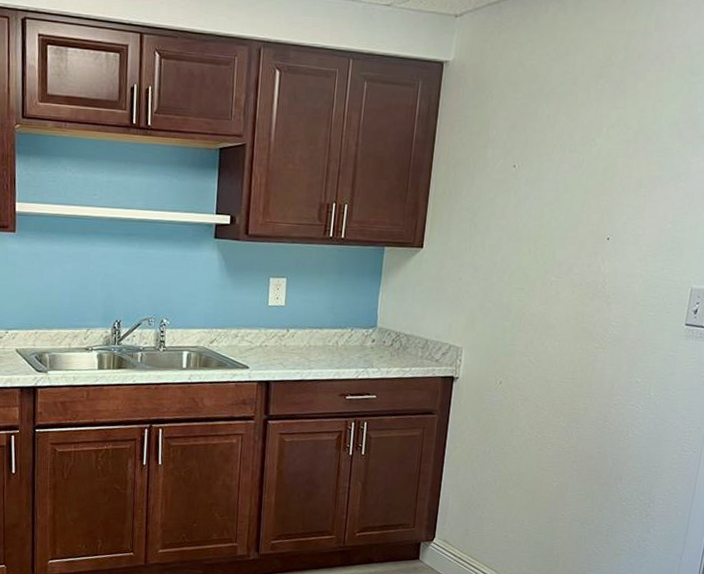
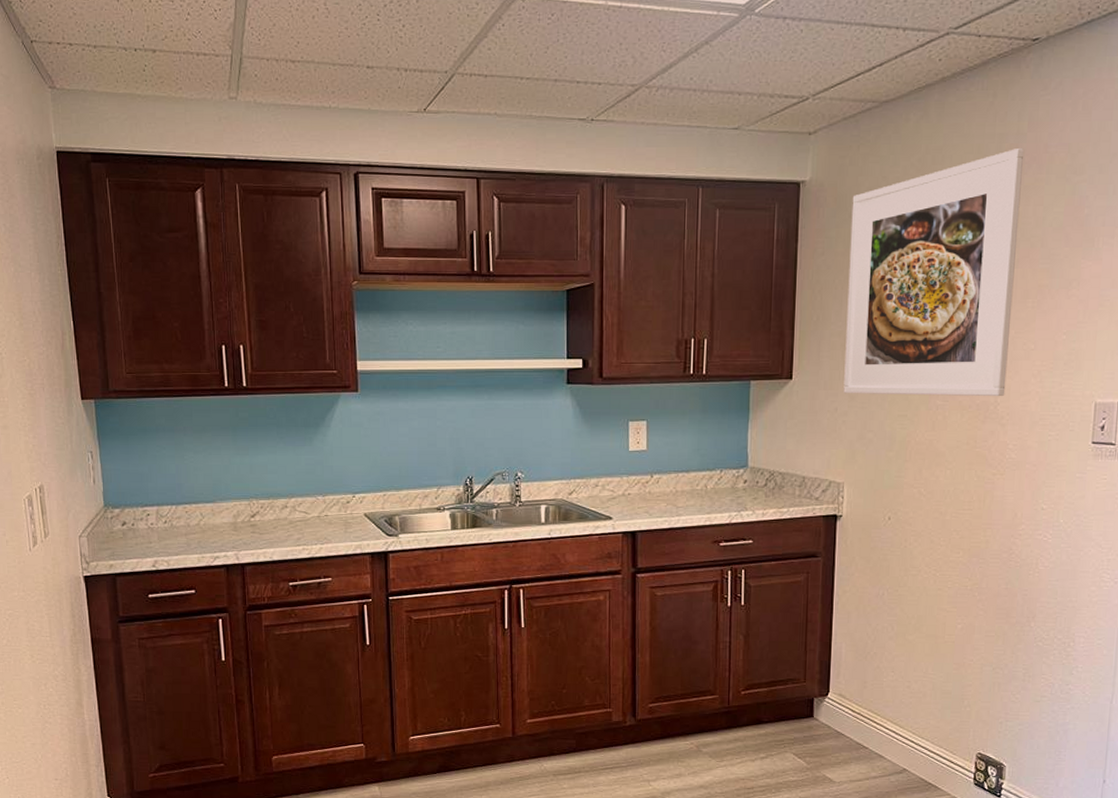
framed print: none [468,46,650,277] -> present [843,149,1025,397]

